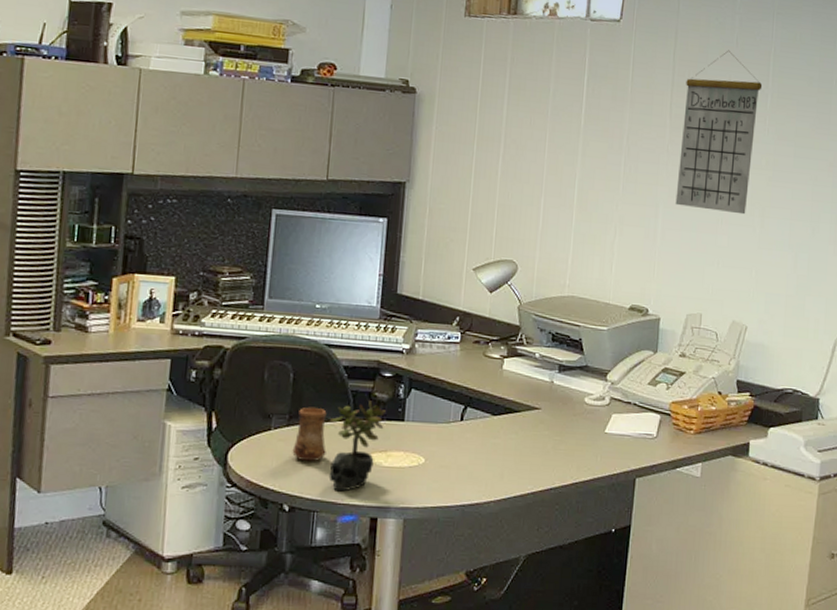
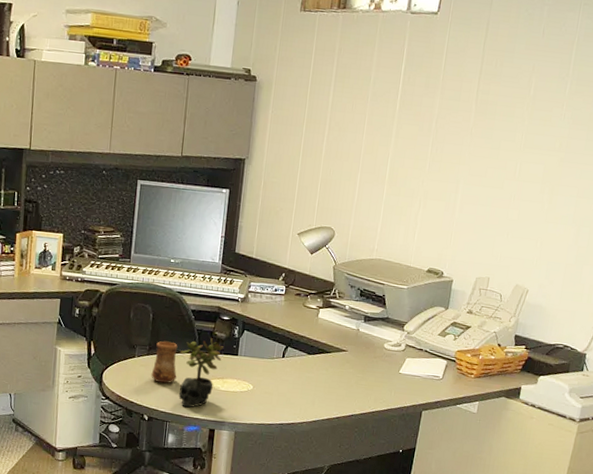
calendar: present [675,50,763,215] -> none [474,40,564,192]

